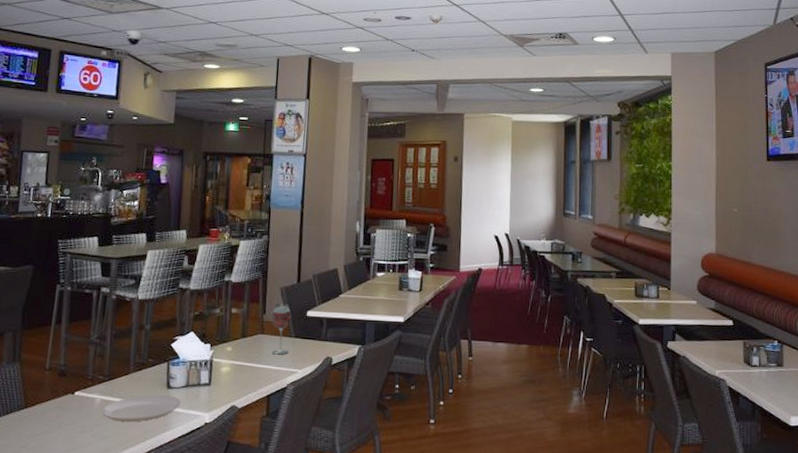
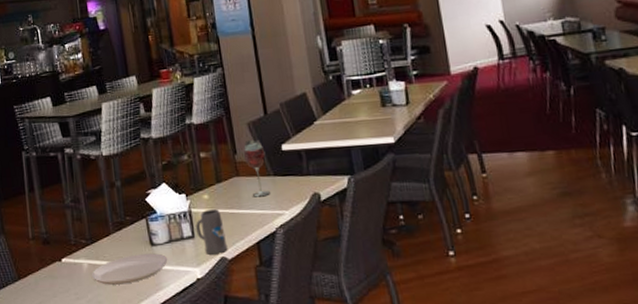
beer mug: none [213,360,241,402] -> present [196,208,228,255]

